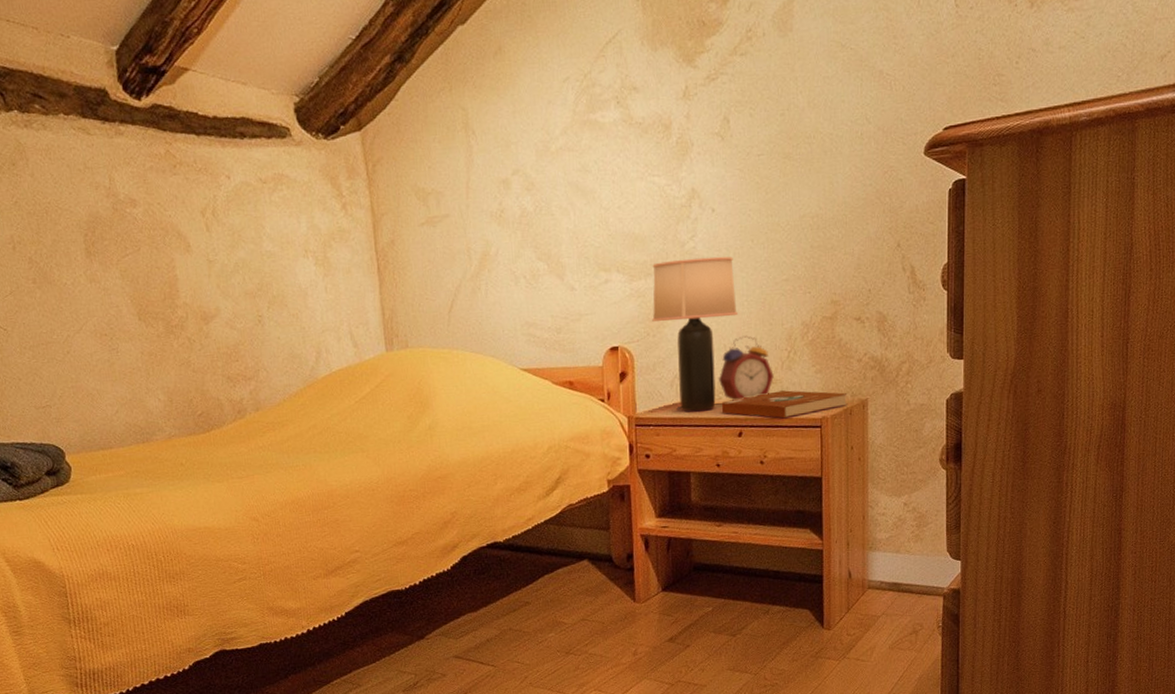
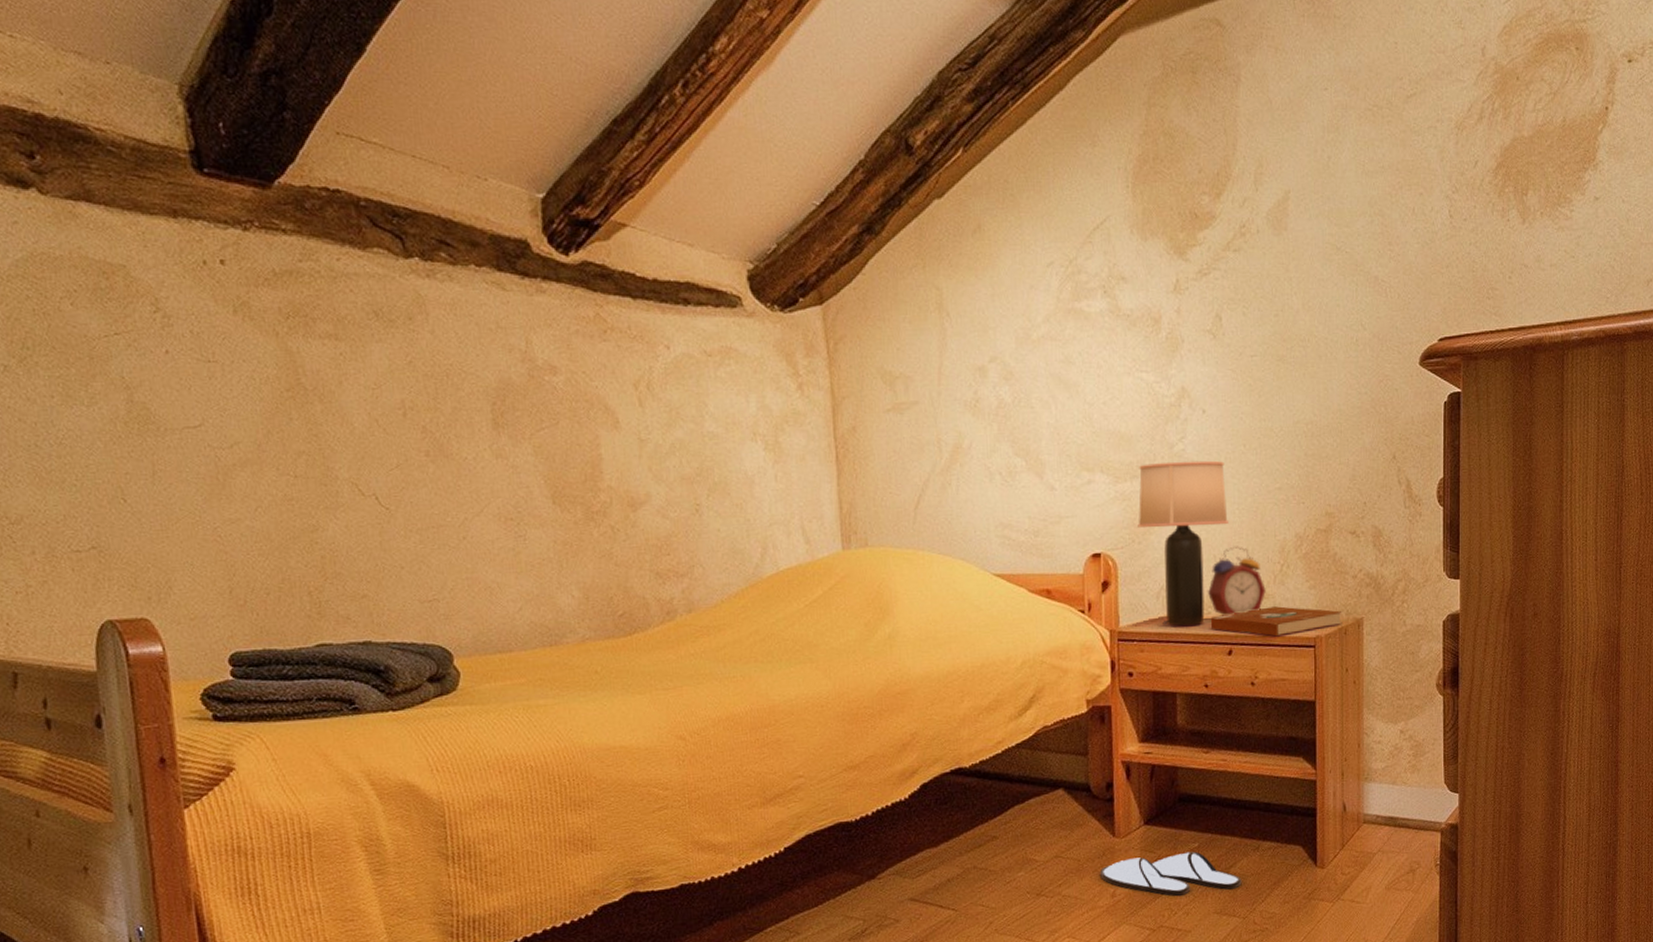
slippers: none [623,615,753,654] -> present [1100,851,1242,896]

